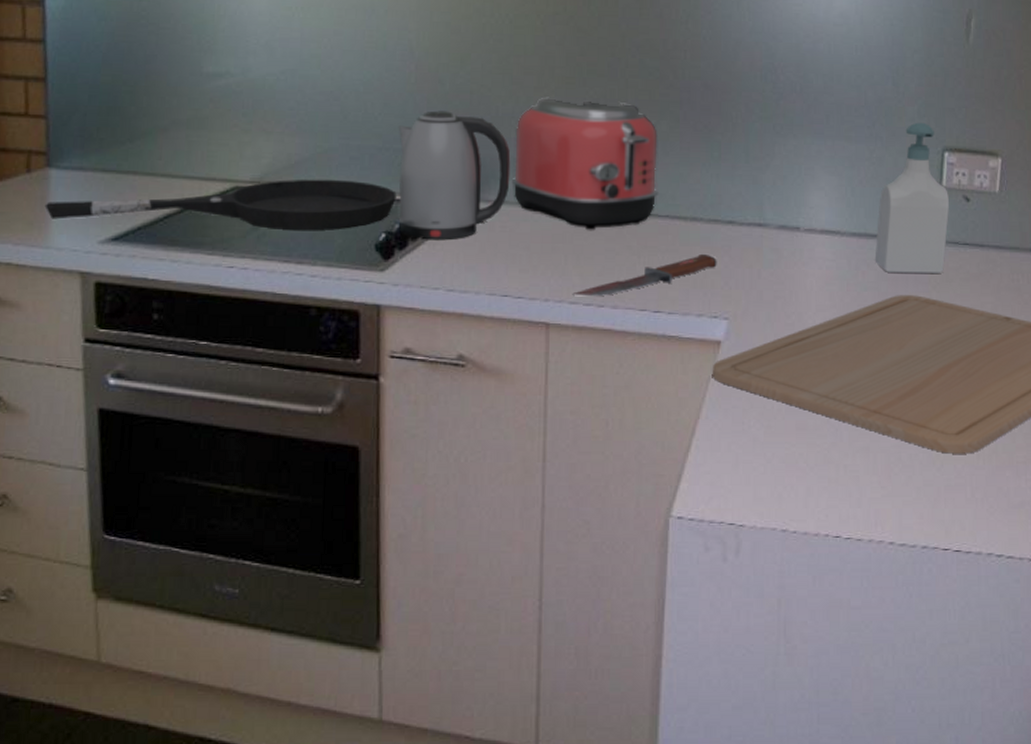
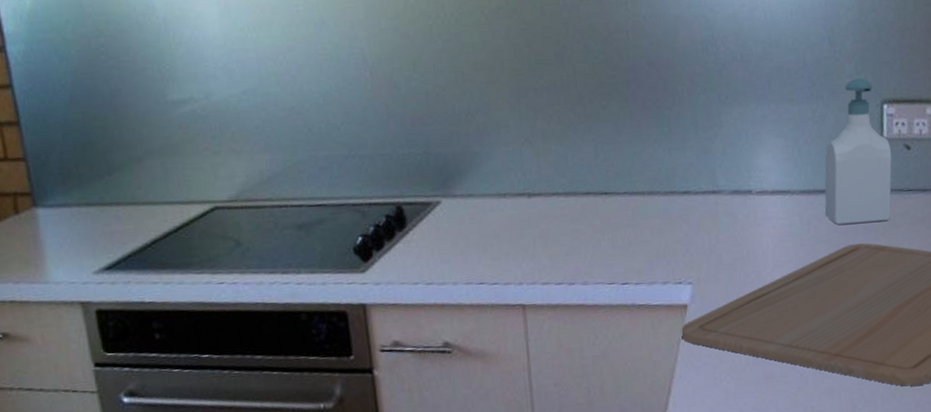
frying pan: present [44,179,397,230] -> none [37,190,368,256]
kettle: present [398,111,511,239] -> none [360,114,473,238]
toaster: present [513,97,658,231] -> none [473,87,615,215]
knife: present [572,253,717,296] -> none [543,224,677,276]

